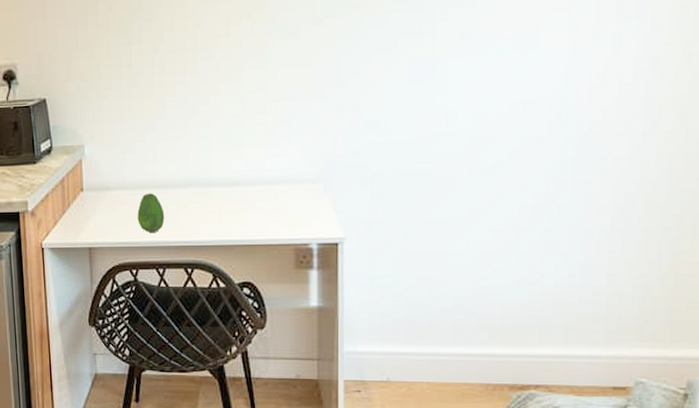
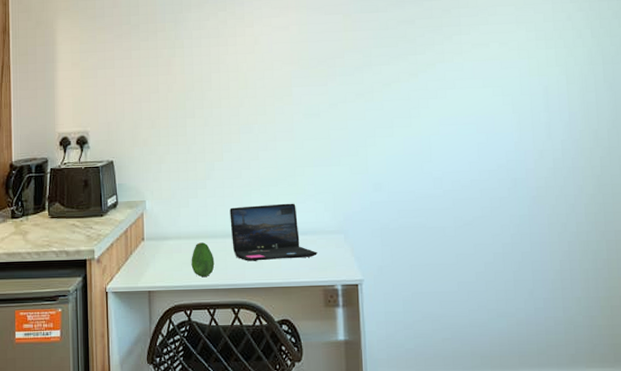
laptop: none [183,146,289,215] -> present [230,203,317,261]

